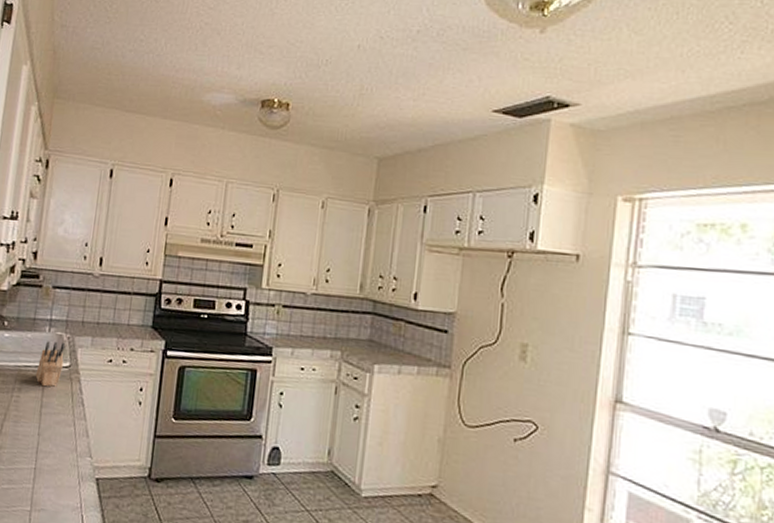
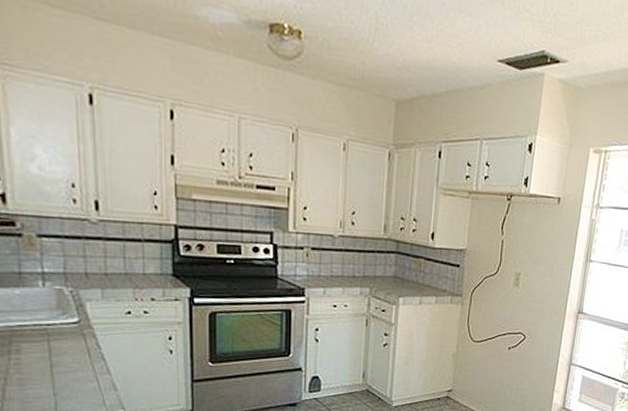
knife block: present [35,341,65,387] -> none [35,296,70,346]

